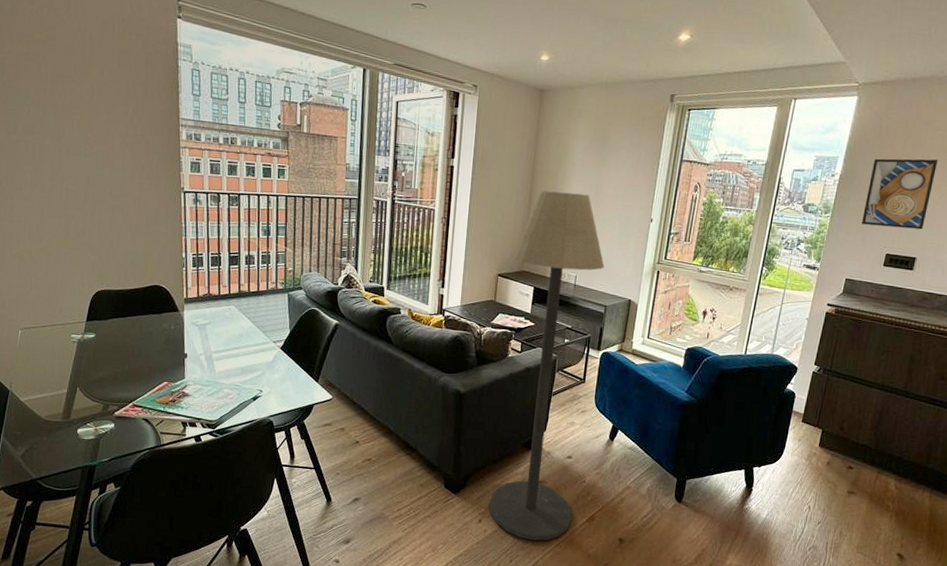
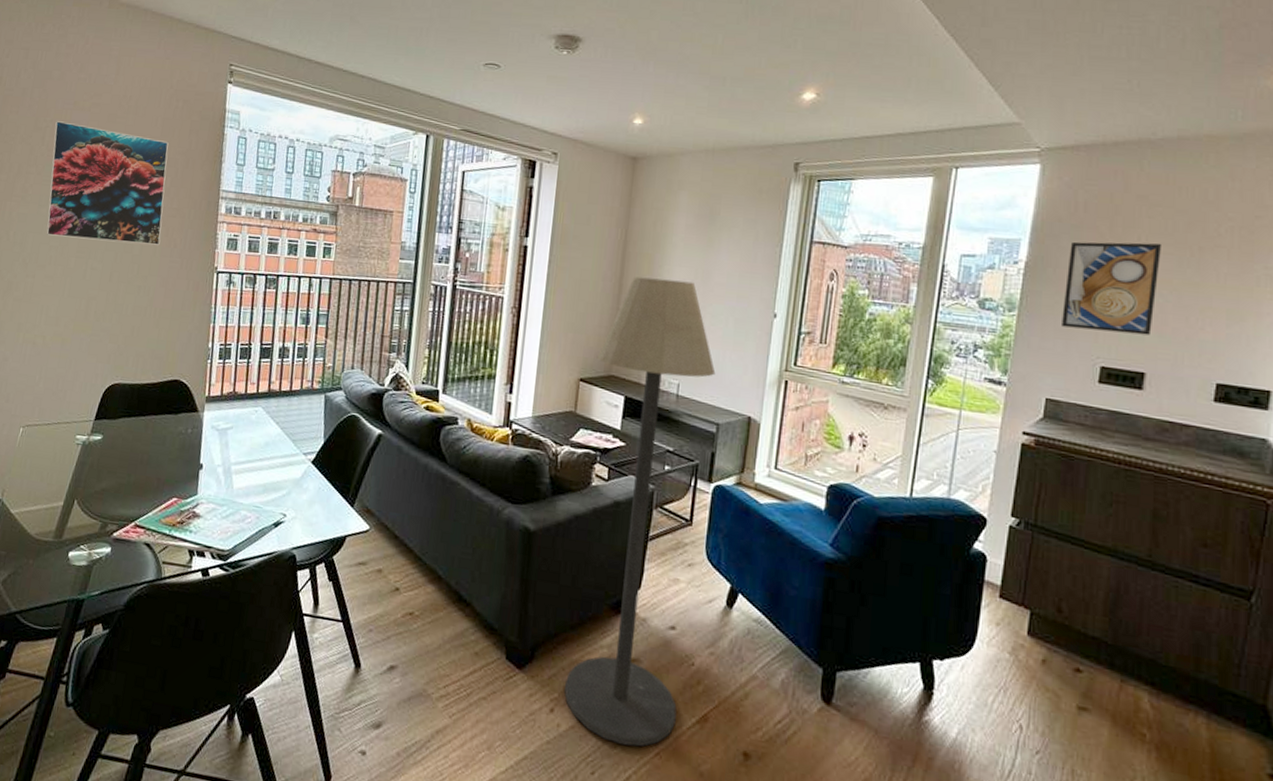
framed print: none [13,51,129,169] -> present [46,120,169,245]

